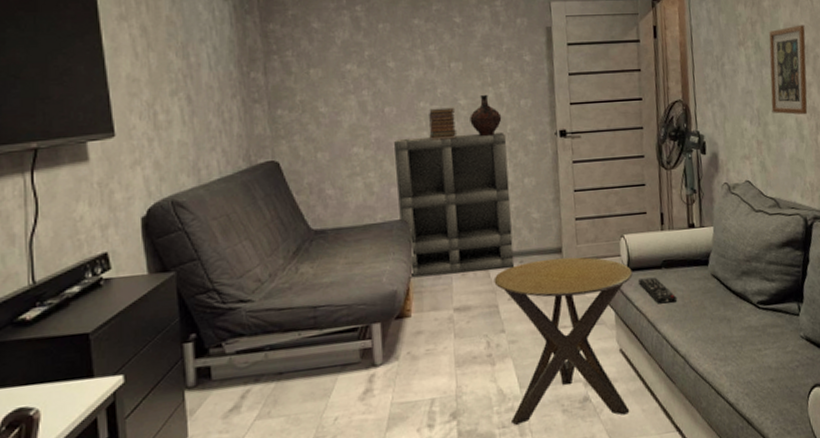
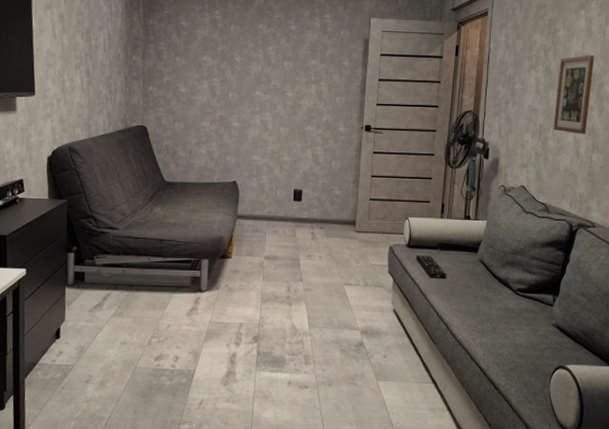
shelving unit: present [394,131,515,278] -> none [231,118,322,232]
book stack: present [428,107,458,141] -> none [261,97,283,124]
ceramic jug: present [470,95,502,137] -> none [294,91,320,125]
side table: present [494,257,633,425] -> none [298,228,412,362]

